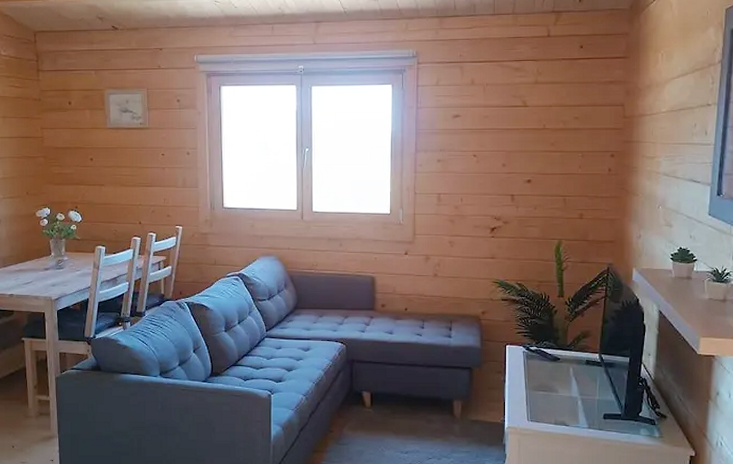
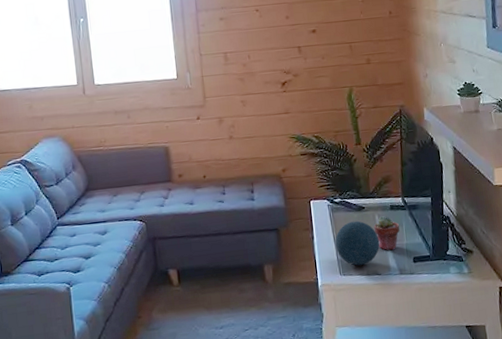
decorative orb: none [526,370,571,414] -> present [335,221,380,266]
potted succulent: none [567,370,593,404] -> present [373,216,400,251]

